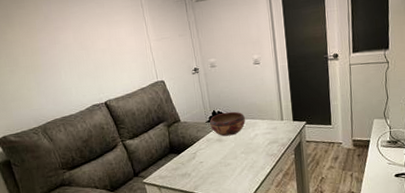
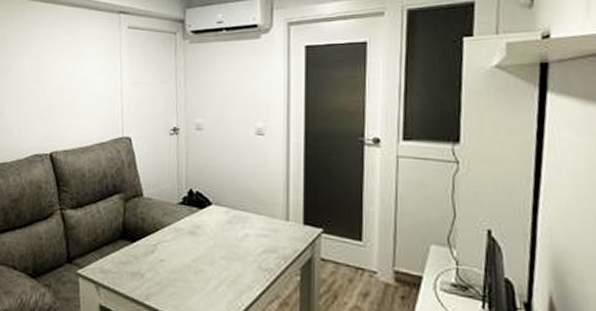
decorative bowl: present [209,111,246,136] -> none [181,194,235,230]

